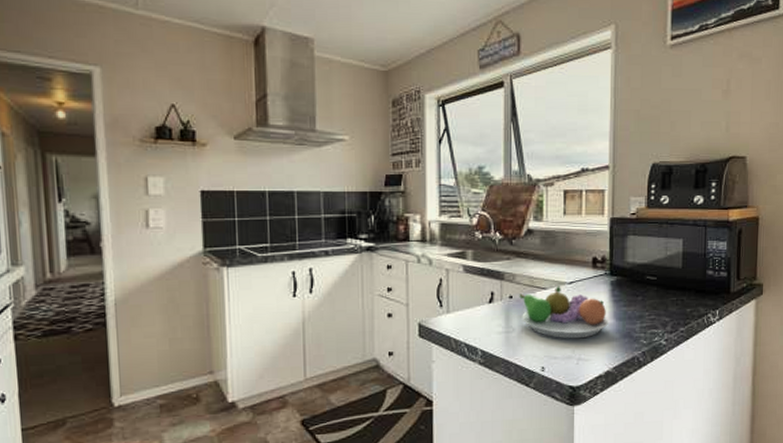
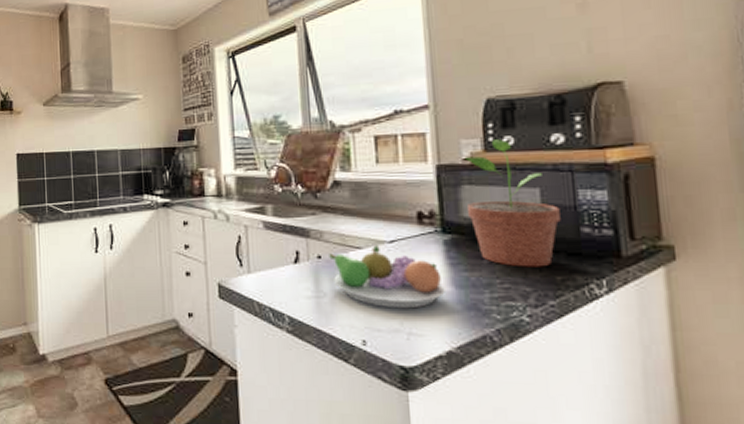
potted plant: none [631,198,694,302] -> present [464,139,561,267]

